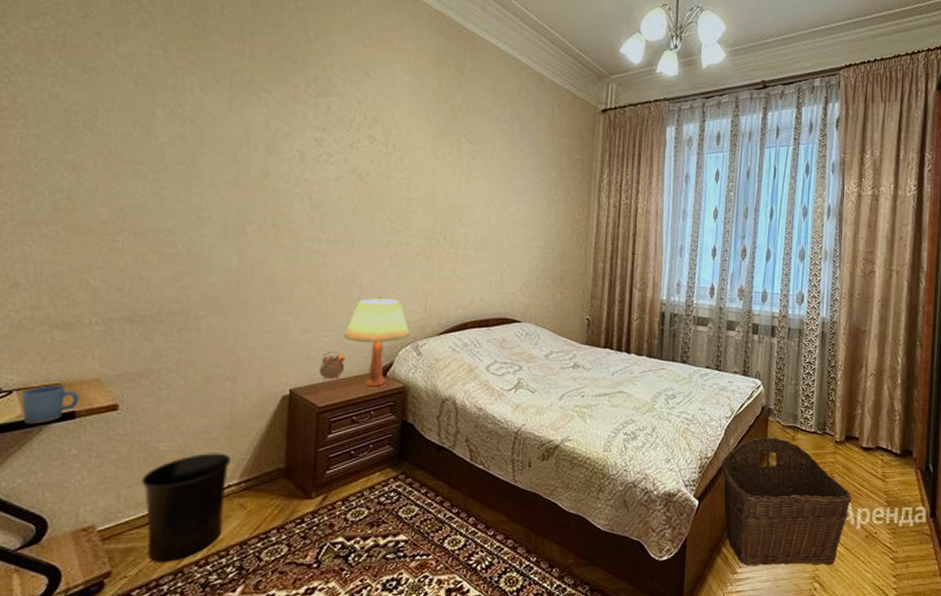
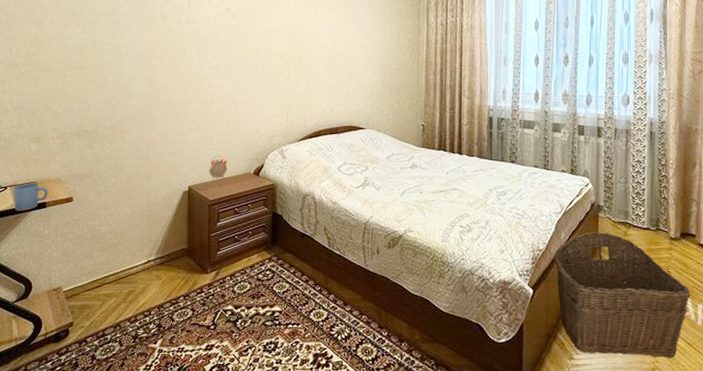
waste bin: present [141,453,230,563] -> none [90,235,149,318]
table lamp: present [343,297,410,387] -> none [225,111,276,185]

